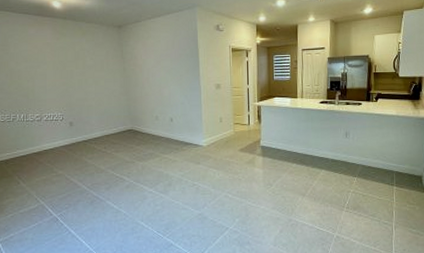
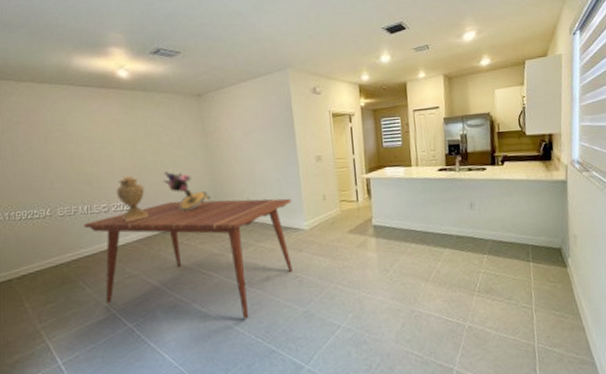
dining table: none [21,115,193,217] -> present [84,198,293,319]
decorative urn: none [48,91,73,130] -> present [116,175,148,222]
bouquet: none [86,89,126,124] -> present [163,171,211,212]

